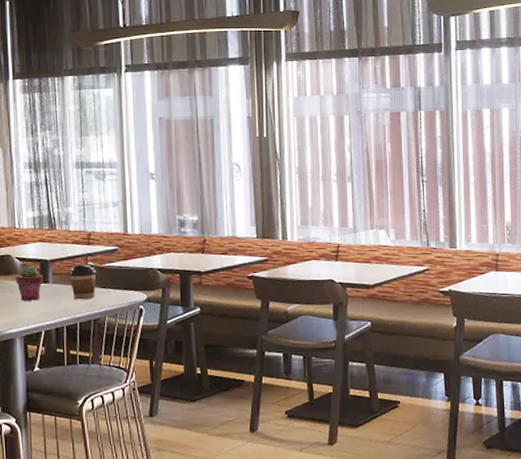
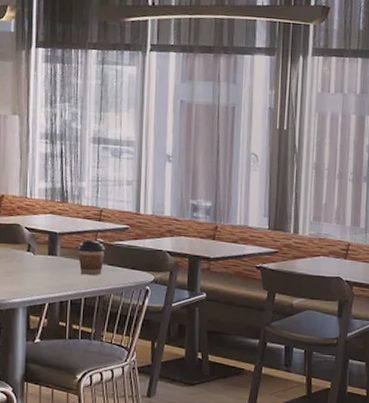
potted succulent: present [15,266,44,301] -> none [23,236,51,272]

